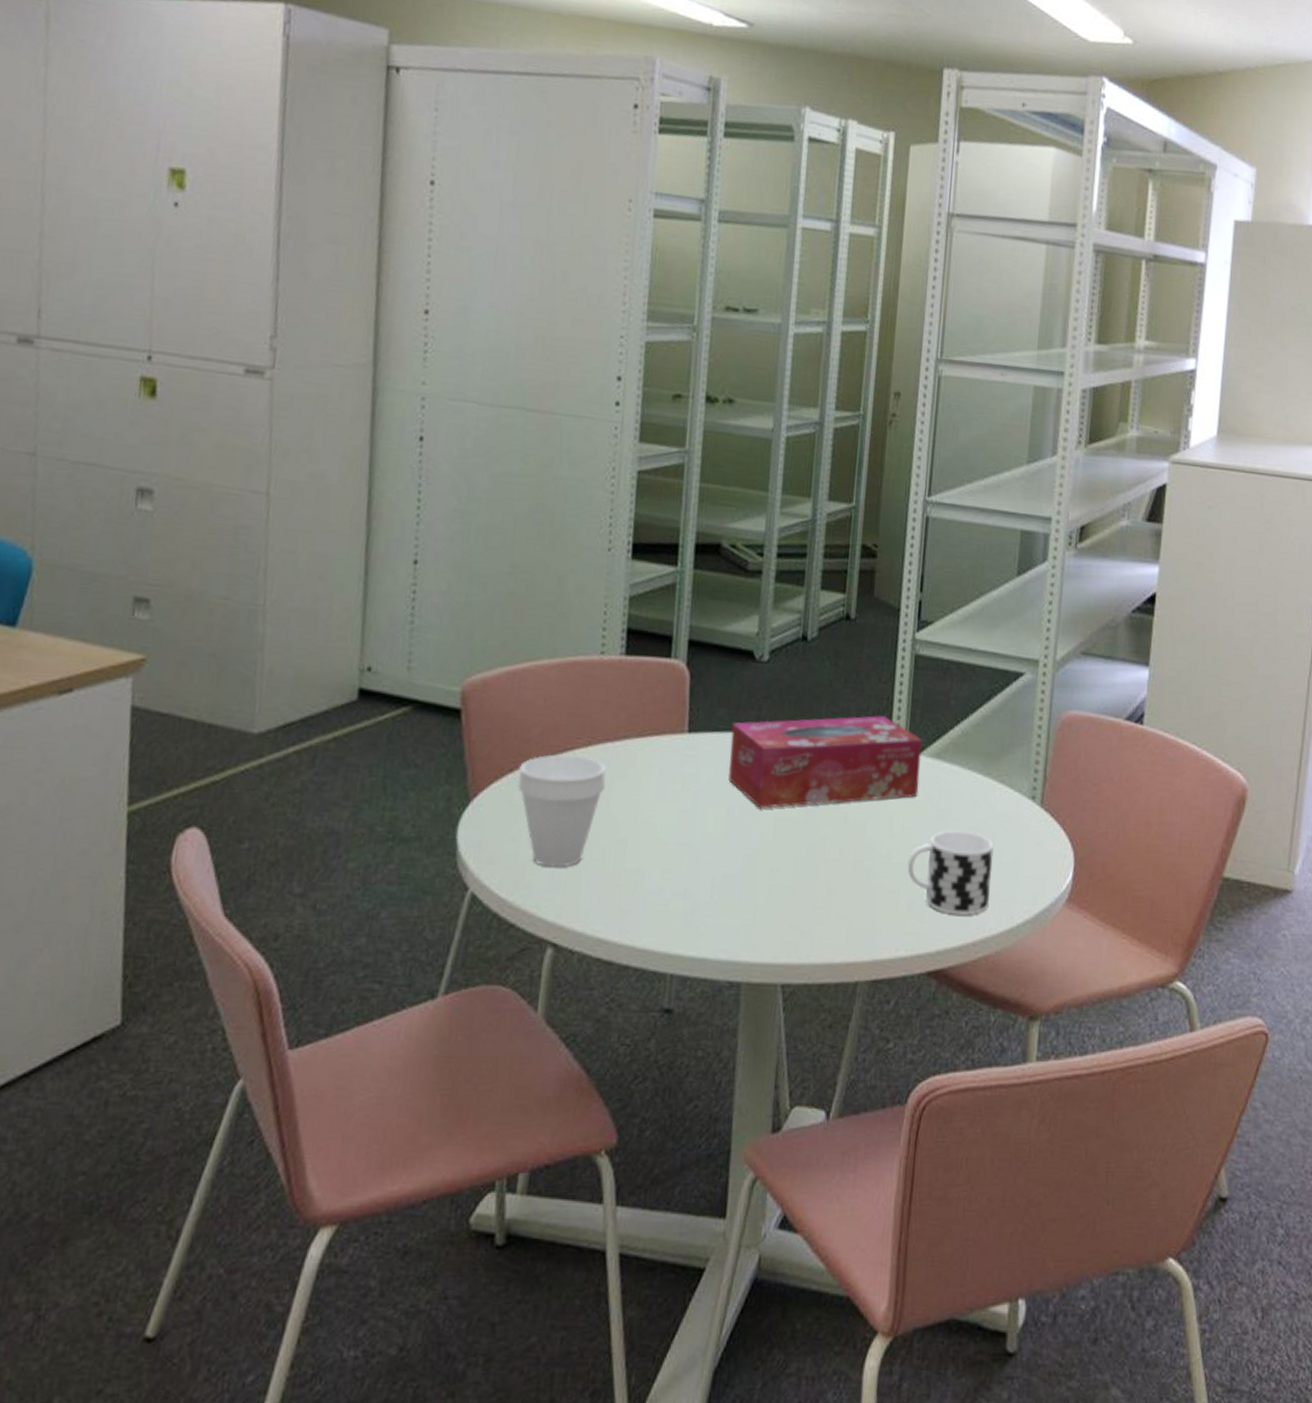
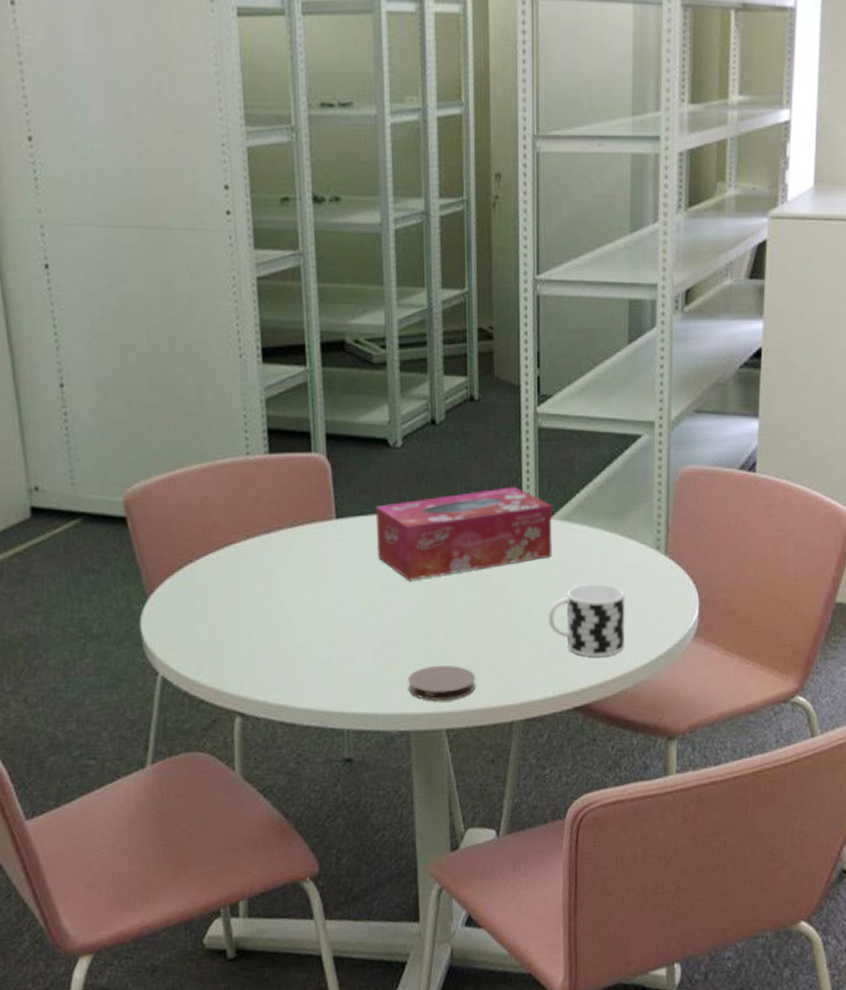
cup: present [517,754,606,868] -> none [187,549,268,649]
coaster: none [744,908,821,951] -> present [408,665,476,701]

